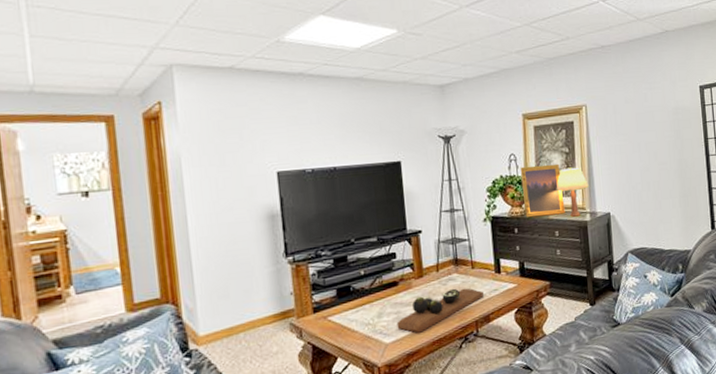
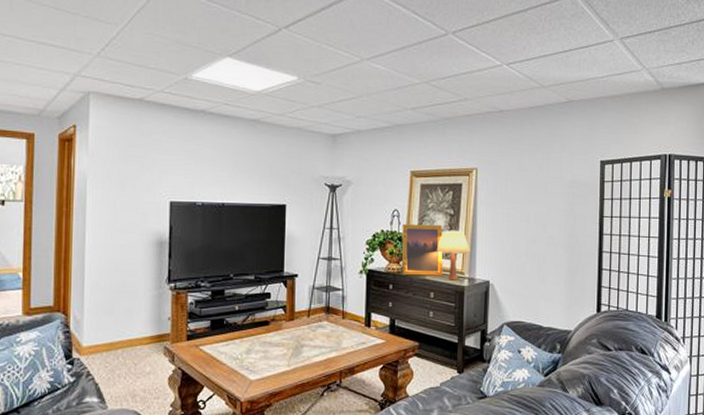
decorative tray: present [396,288,484,333] -> none [263,335,351,374]

